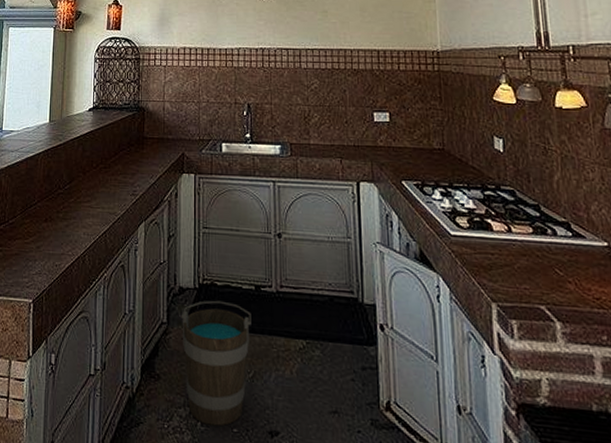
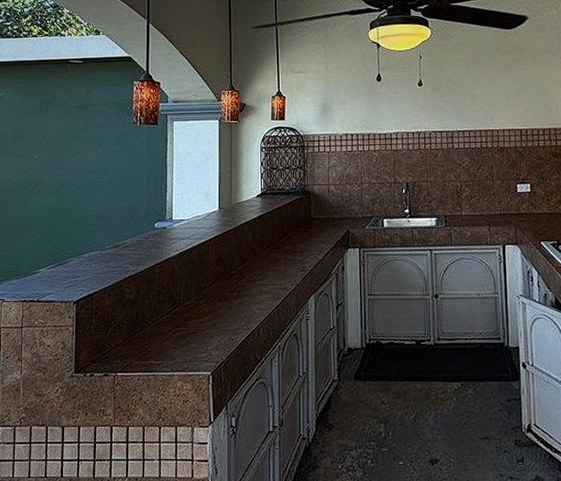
bucket: present [180,300,252,427] -> none [350,356,413,461]

